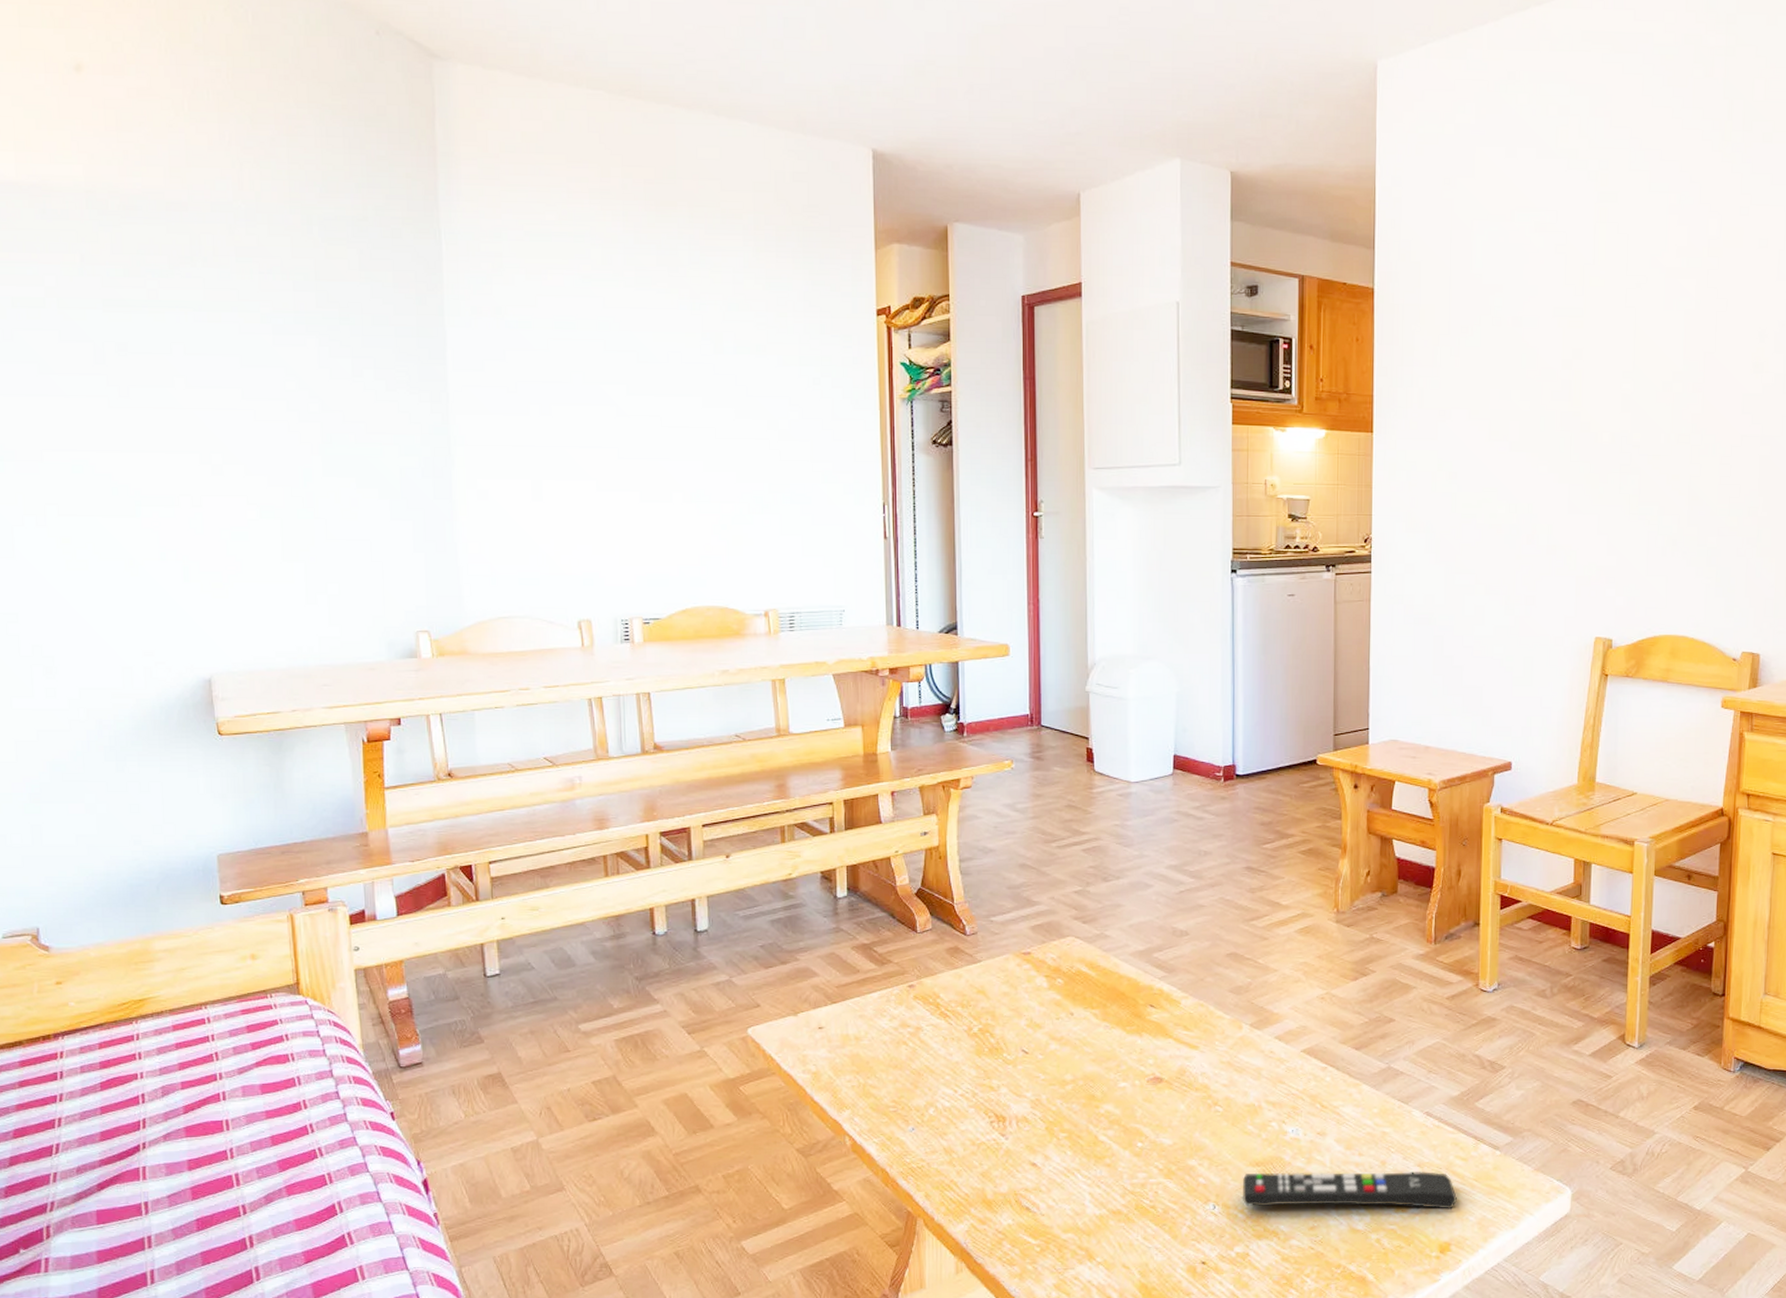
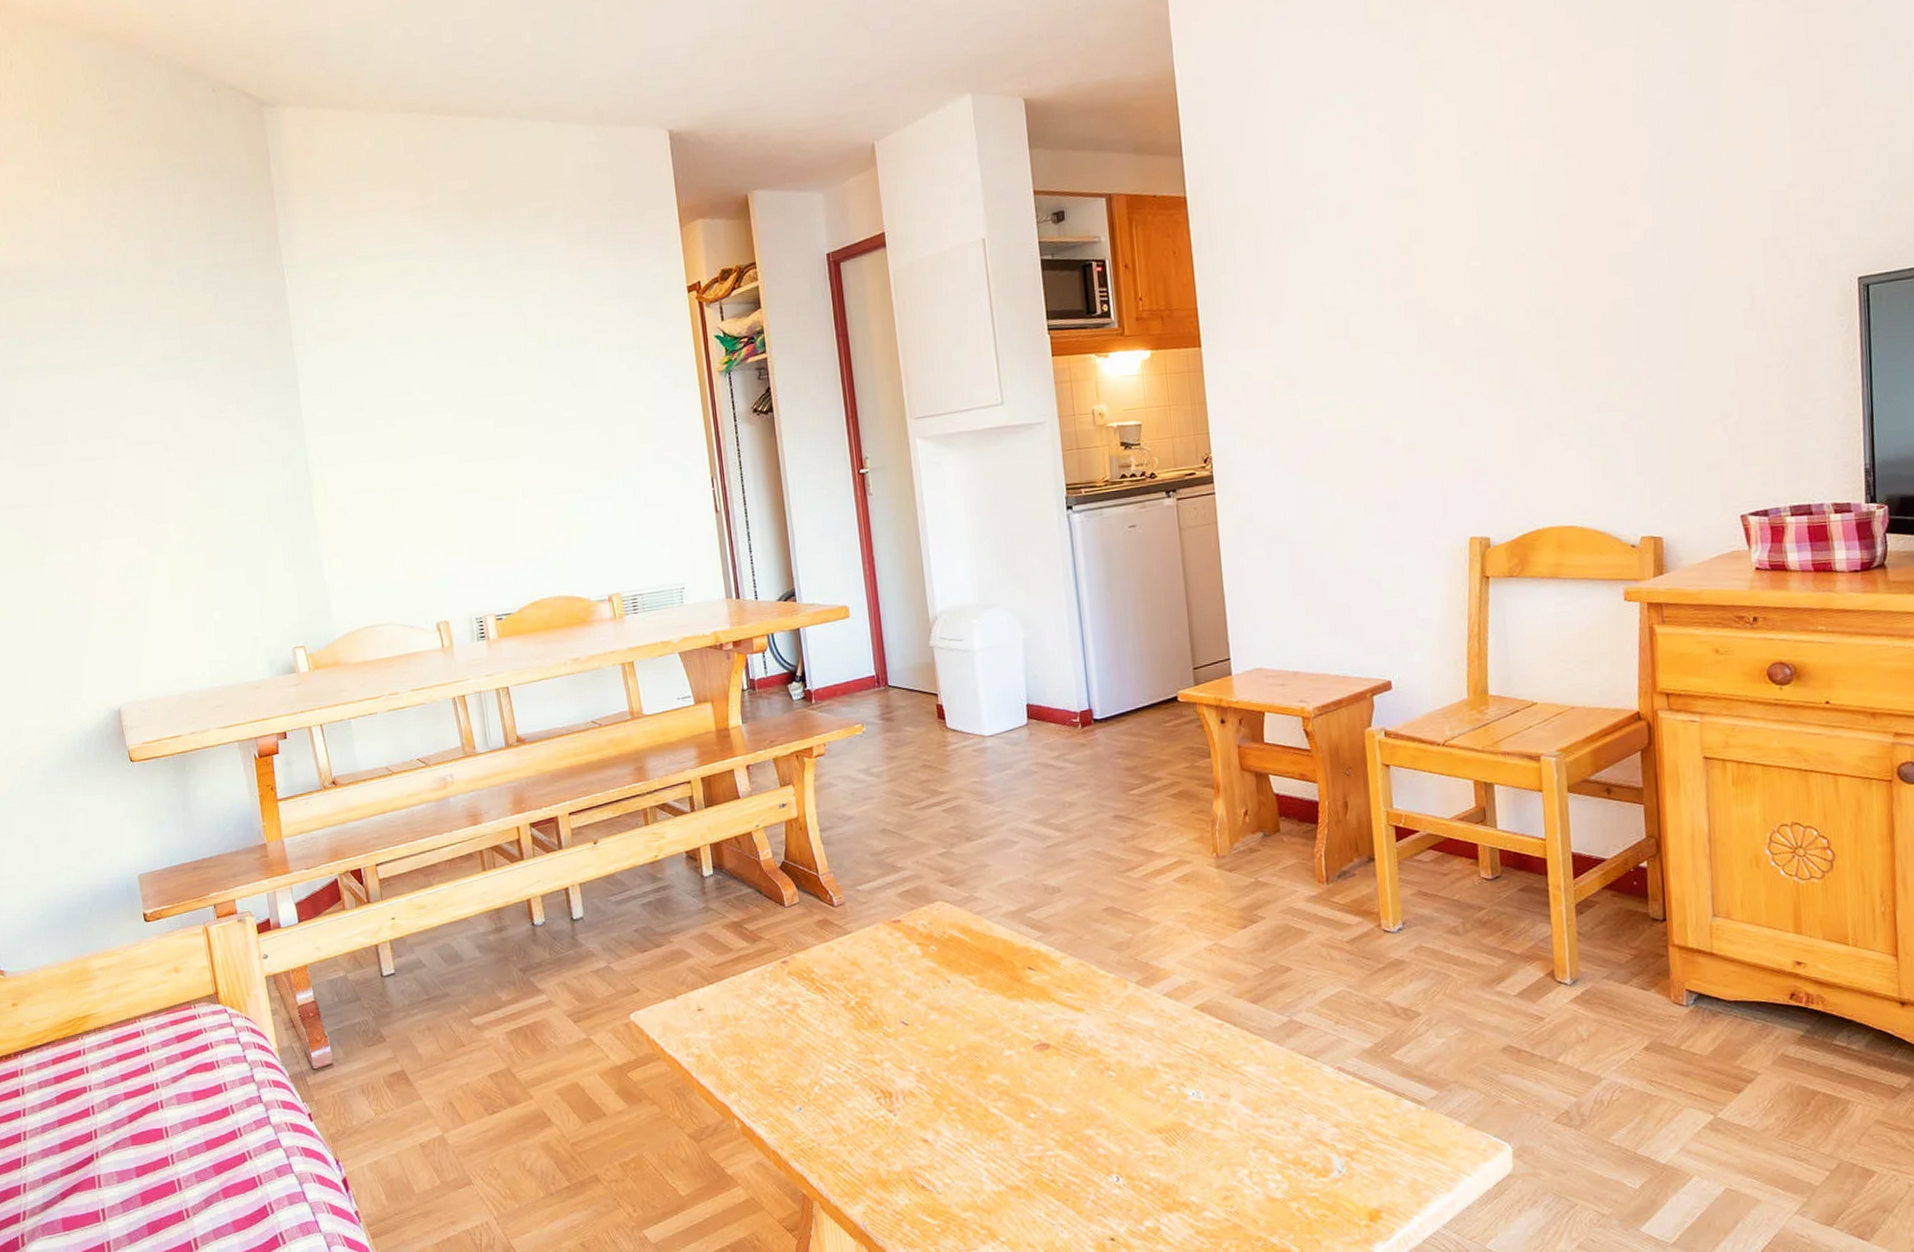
remote control: present [1242,1172,1457,1209] -> none [1145,1132,1382,1177]

